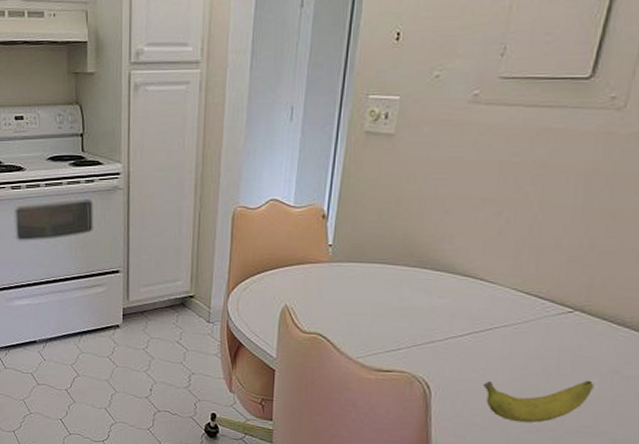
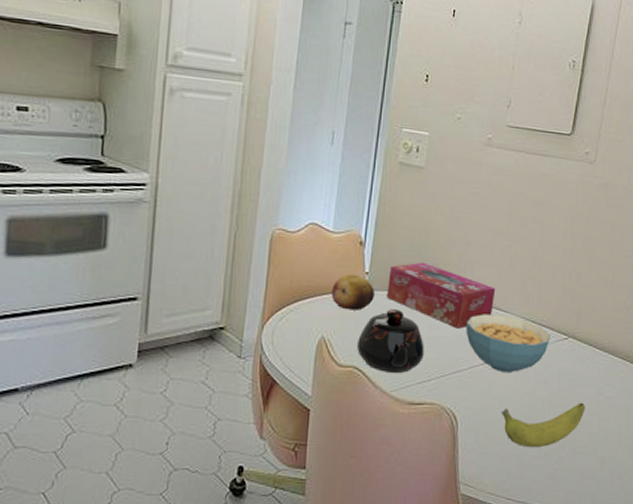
fruit: none [294,247,340,281] -> present [331,274,376,311]
teapot: none [321,280,394,341] -> present [357,309,424,373]
tissue box: none [352,233,480,300] -> present [387,262,496,329]
cereal bowl: none [442,285,550,346] -> present [466,314,550,374]

